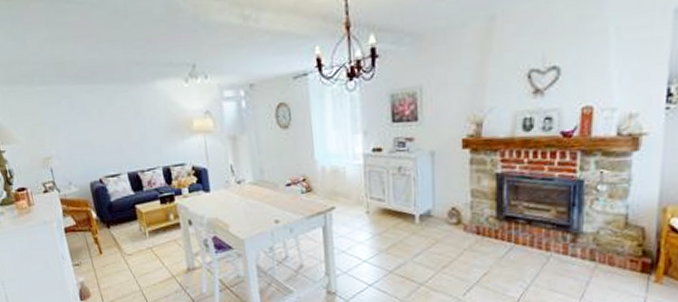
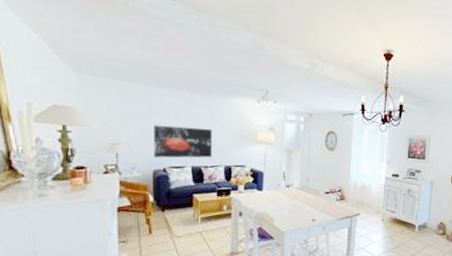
wall art: none [80,124,147,168] -> present [154,125,213,158]

